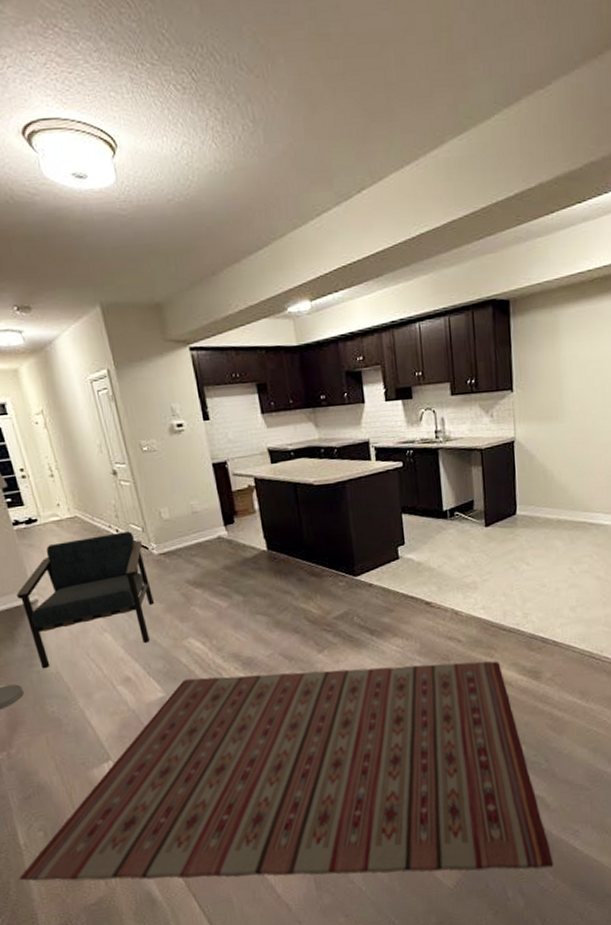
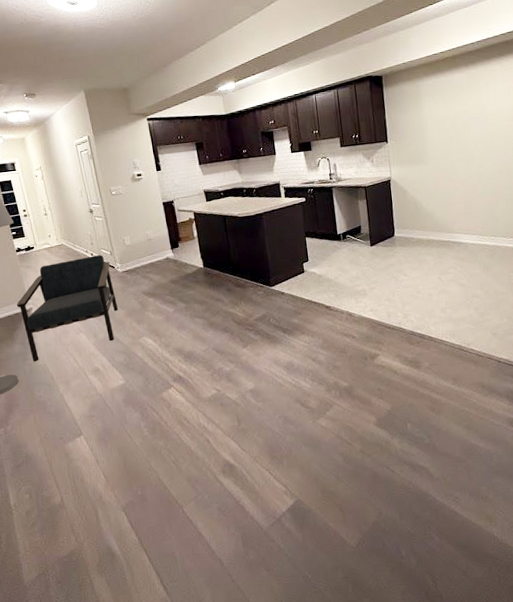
rug: present [18,660,553,881] -> none [8,353,439,536]

